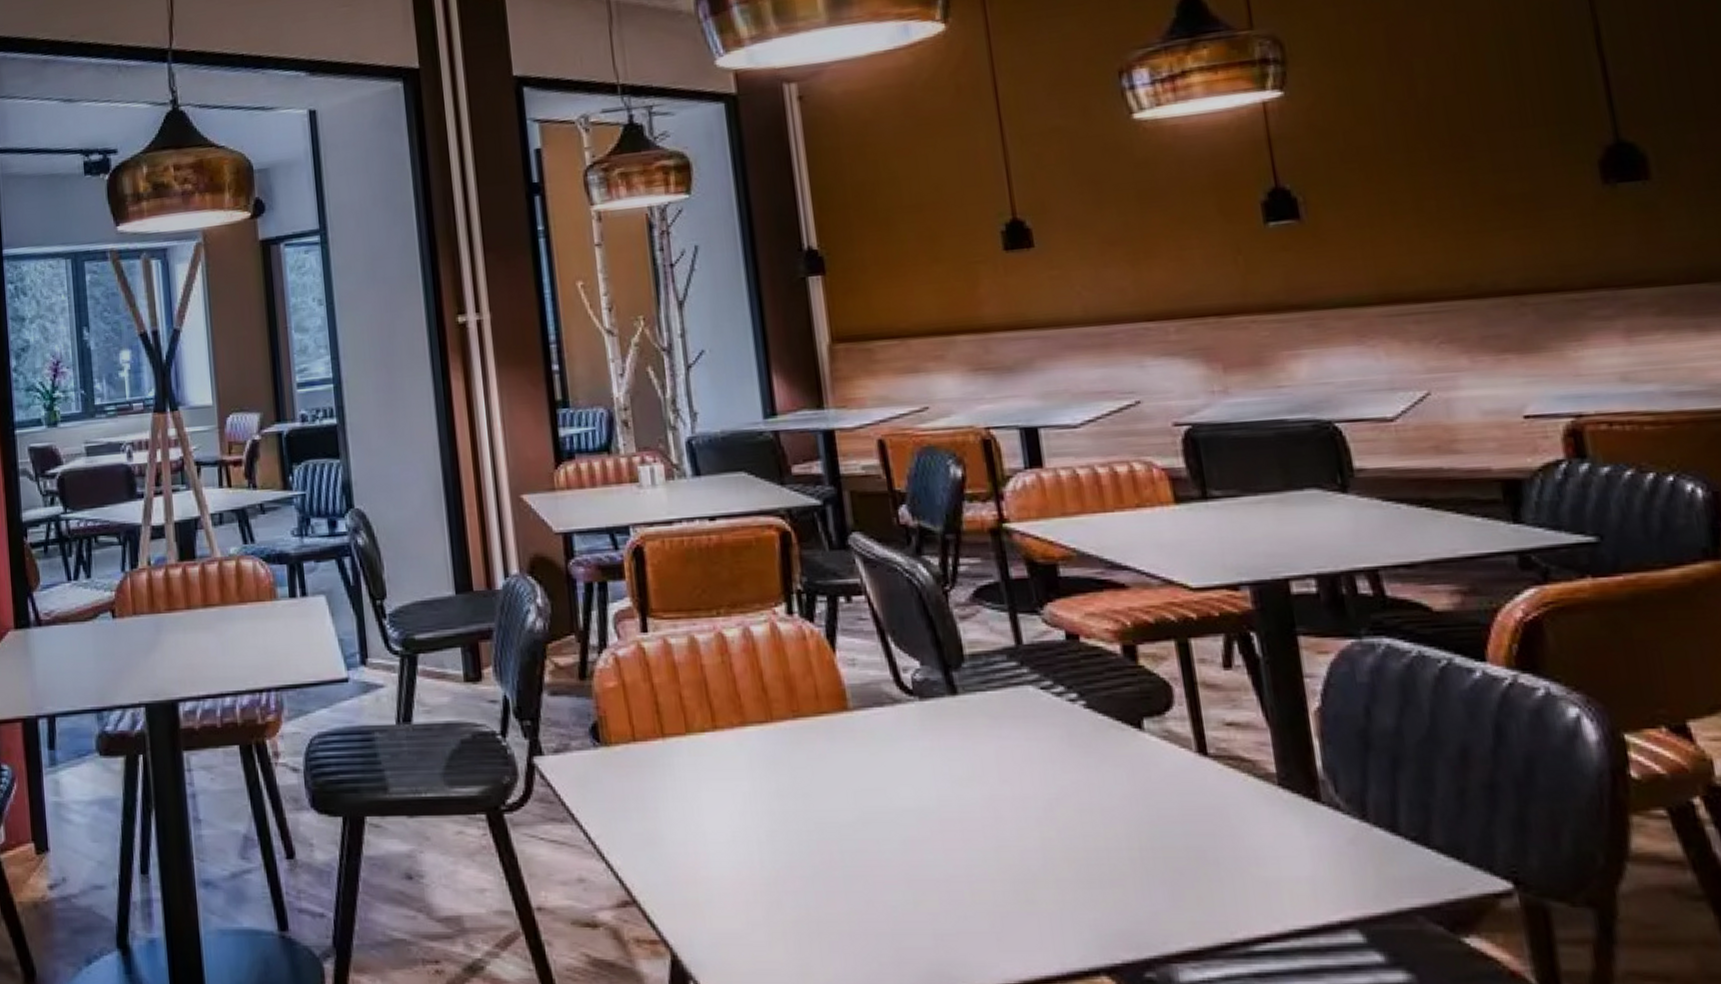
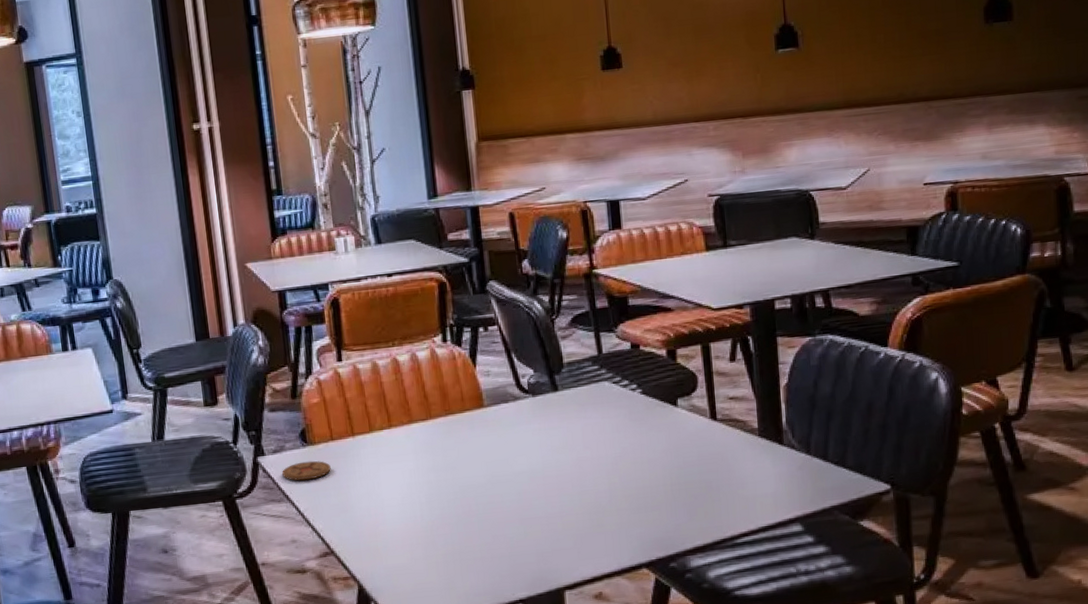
coaster: none [566,768,633,795] -> present [282,460,331,481]

